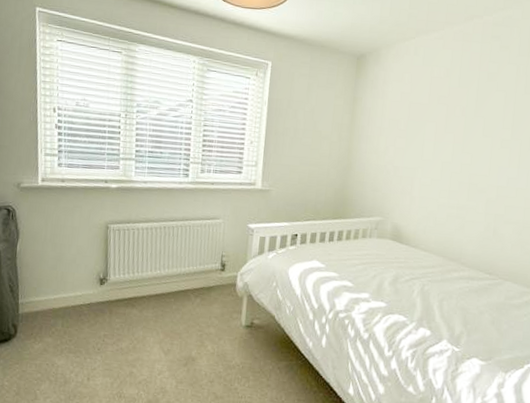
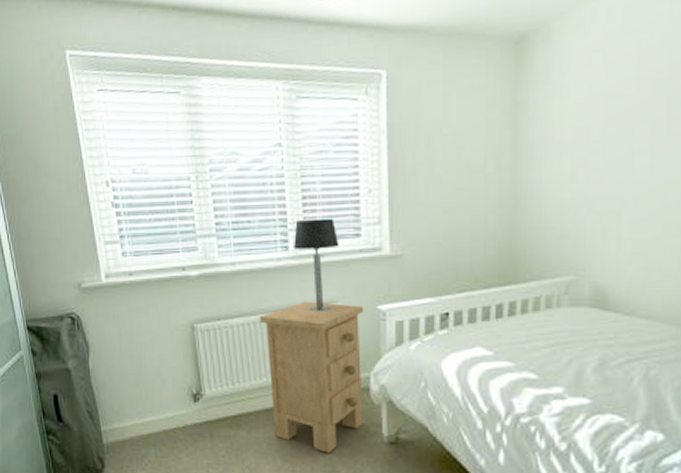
nightstand: none [160,215,239,331] -> present [260,301,364,453]
table lamp: none [192,156,226,225] -> present [294,218,340,312]

